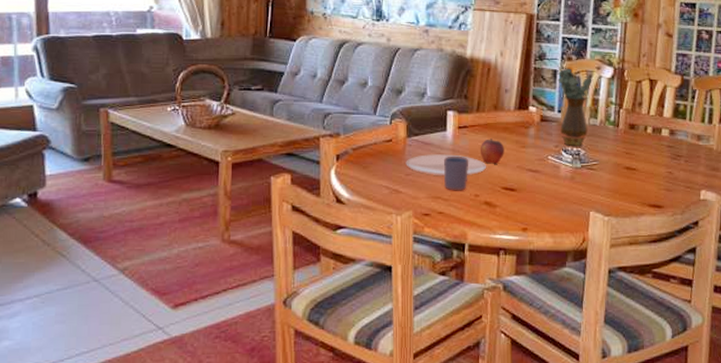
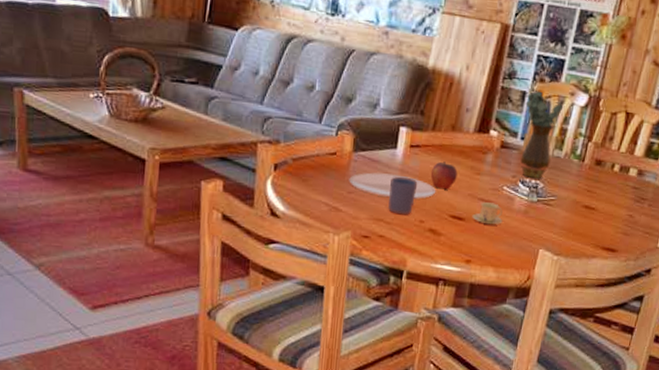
cup and saucer: none [523,172,552,193] -> present [472,202,503,225]

